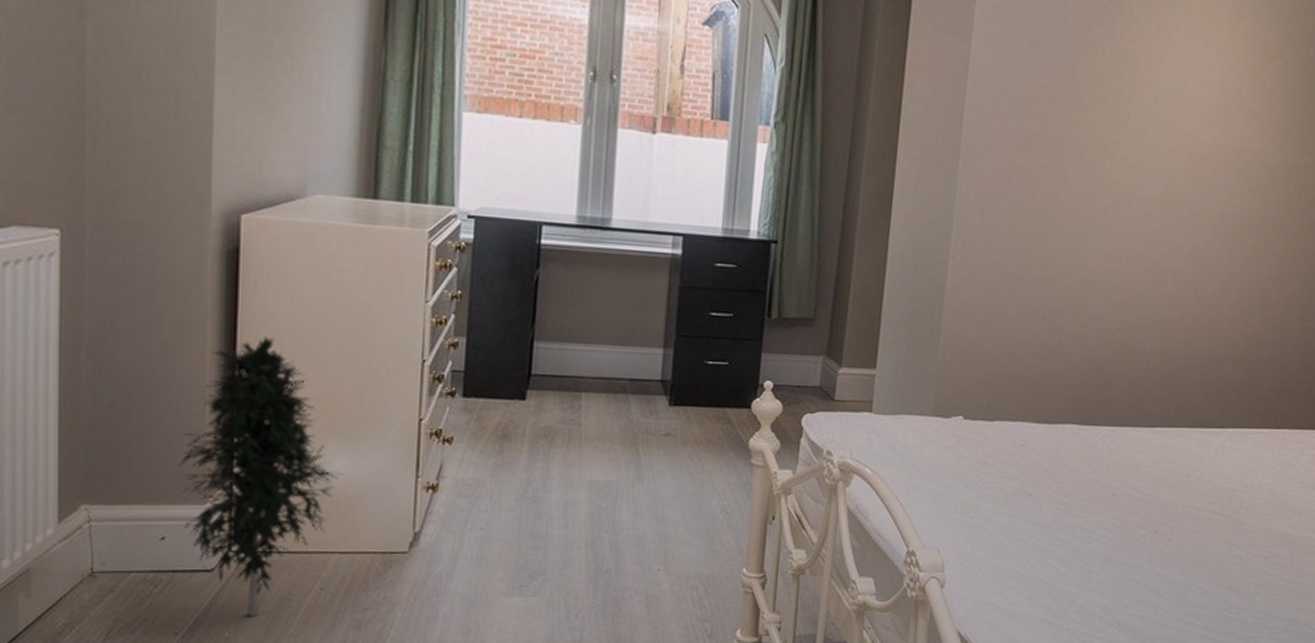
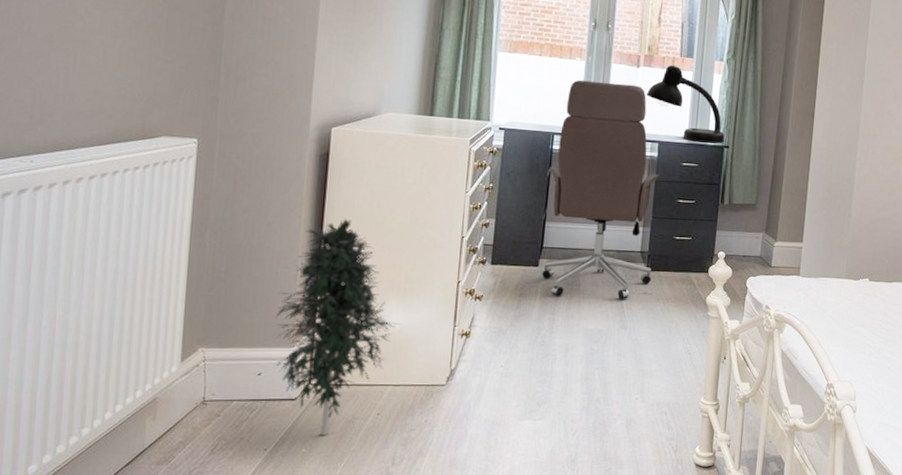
office chair: none [529,150,686,444] -> present [541,79,660,300]
desk lamp: none [666,130,772,238] -> present [647,64,725,144]

